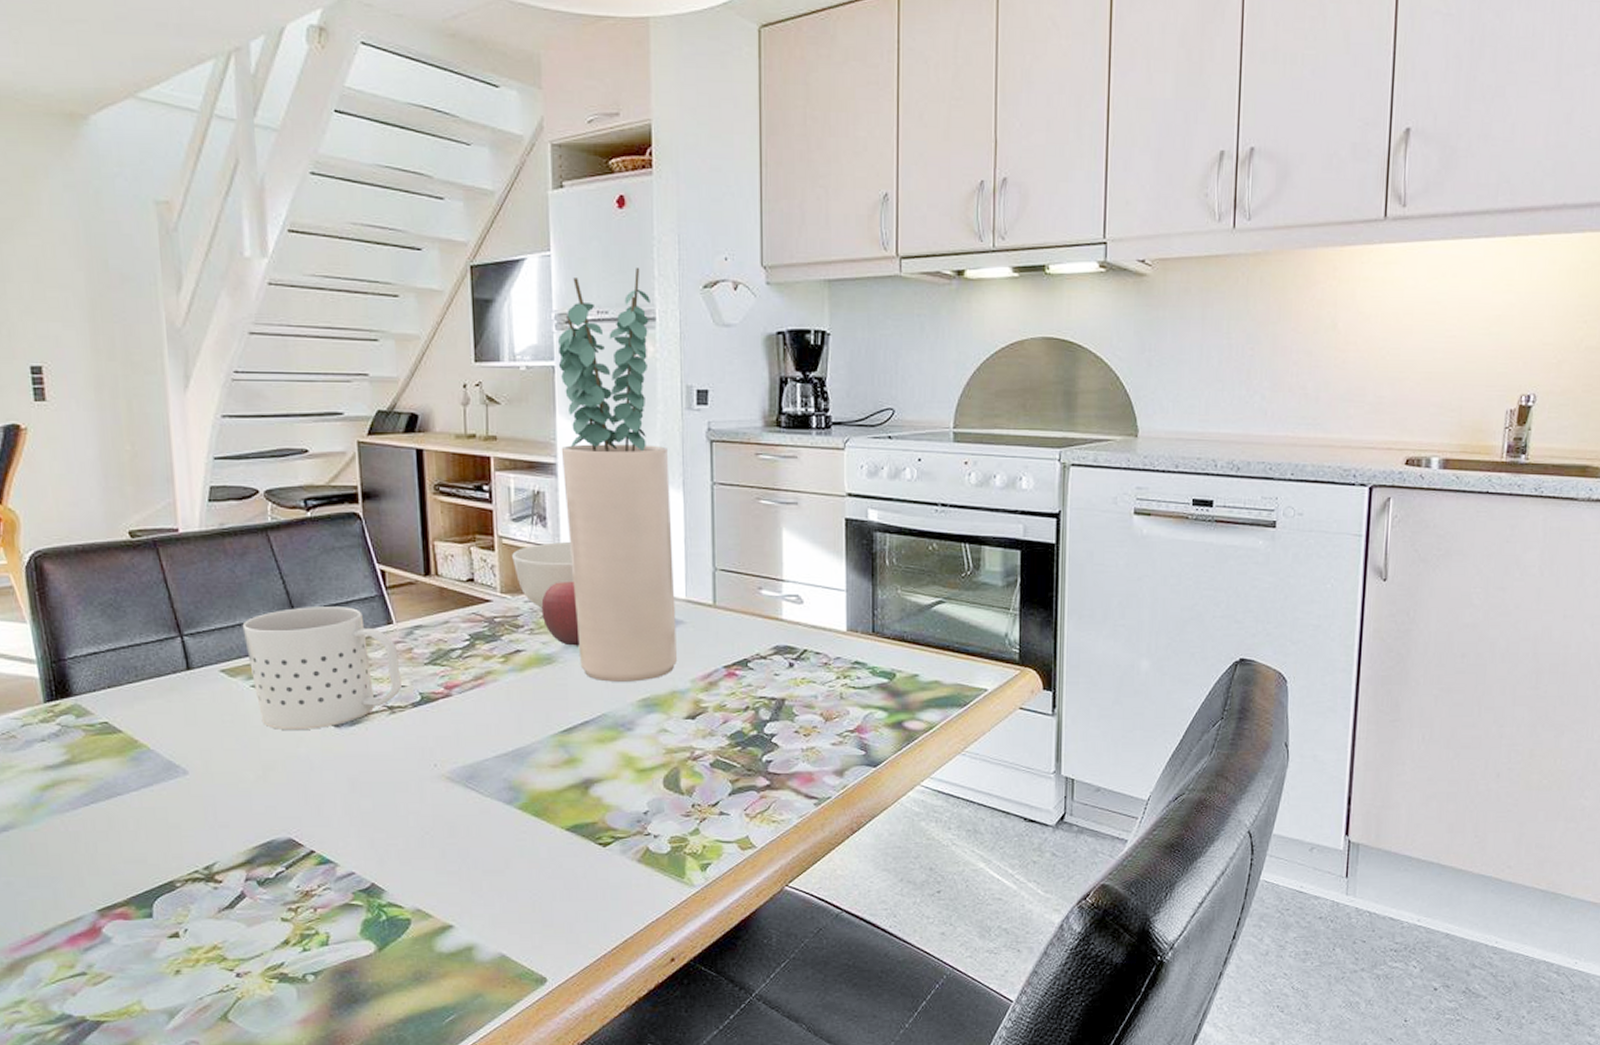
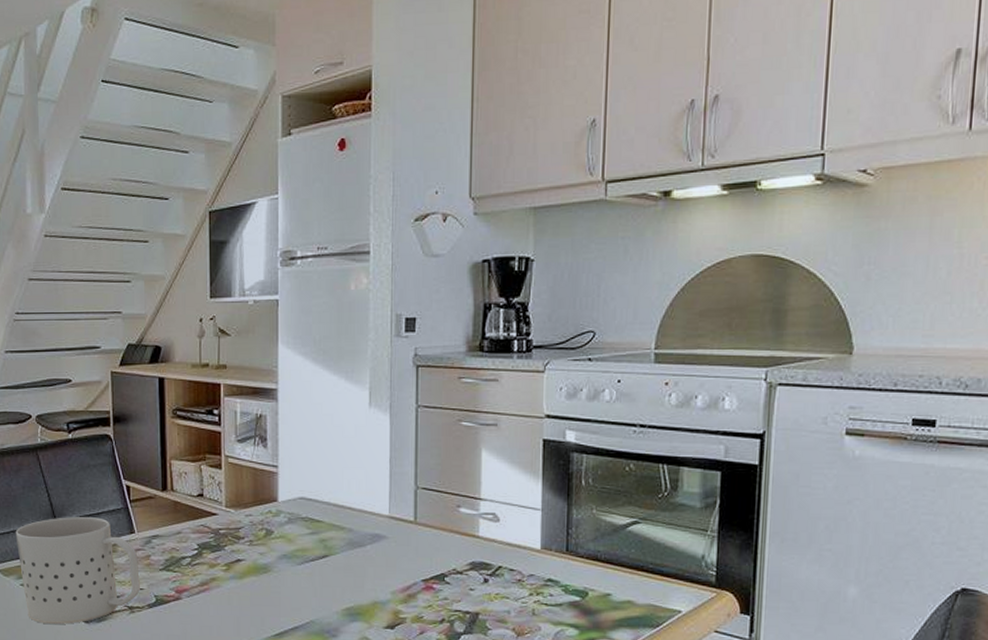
bowl: present [512,541,574,608] -> none [236,460,290,522]
fruit: present [541,581,580,646] -> none [260,497,292,557]
vase: present [557,268,677,682] -> none [281,206,379,592]

